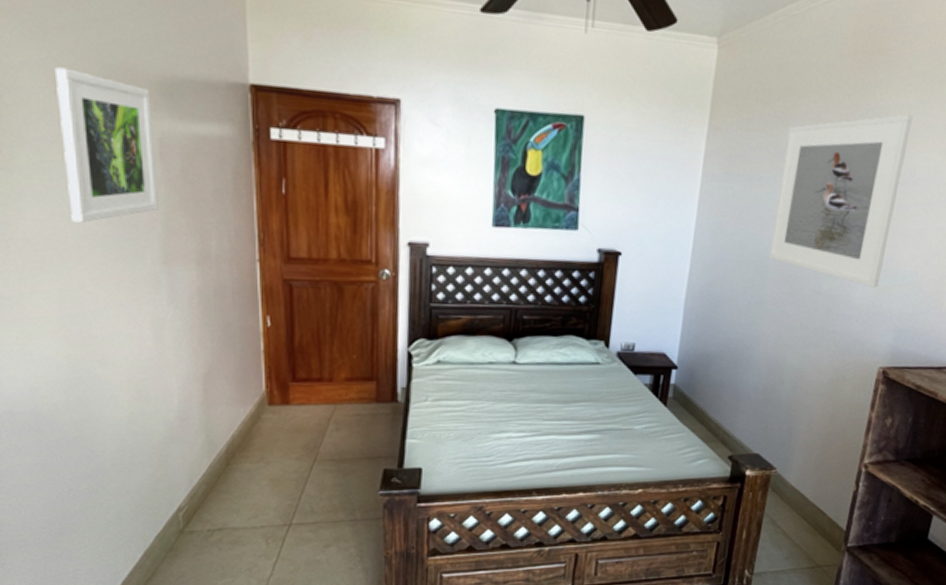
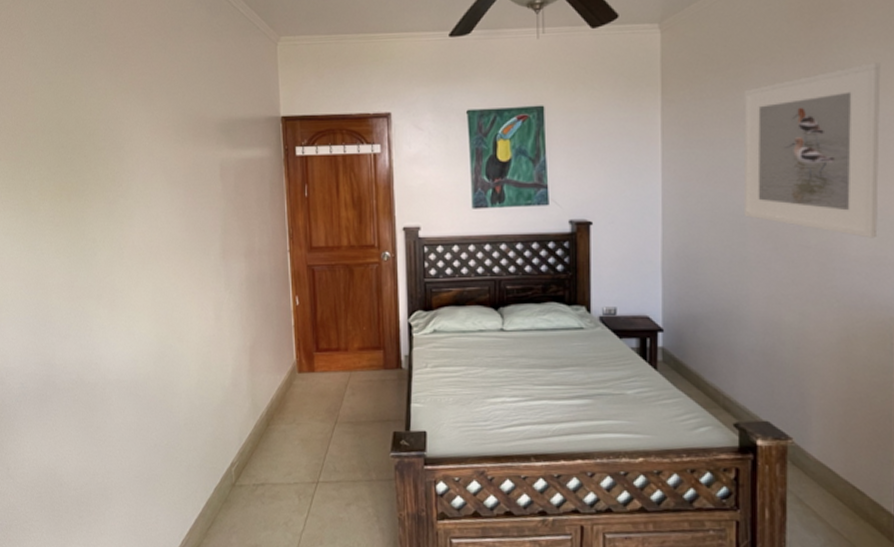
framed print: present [56,67,158,223] -> none [156,122,219,231]

